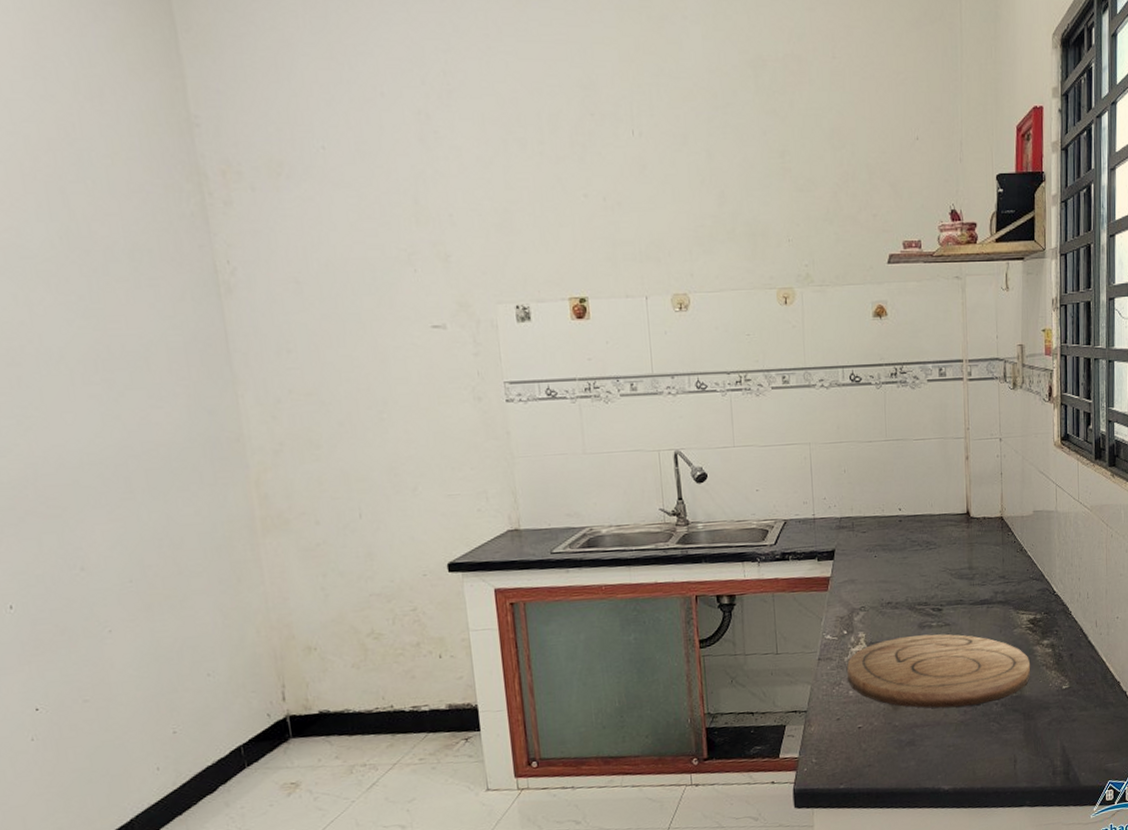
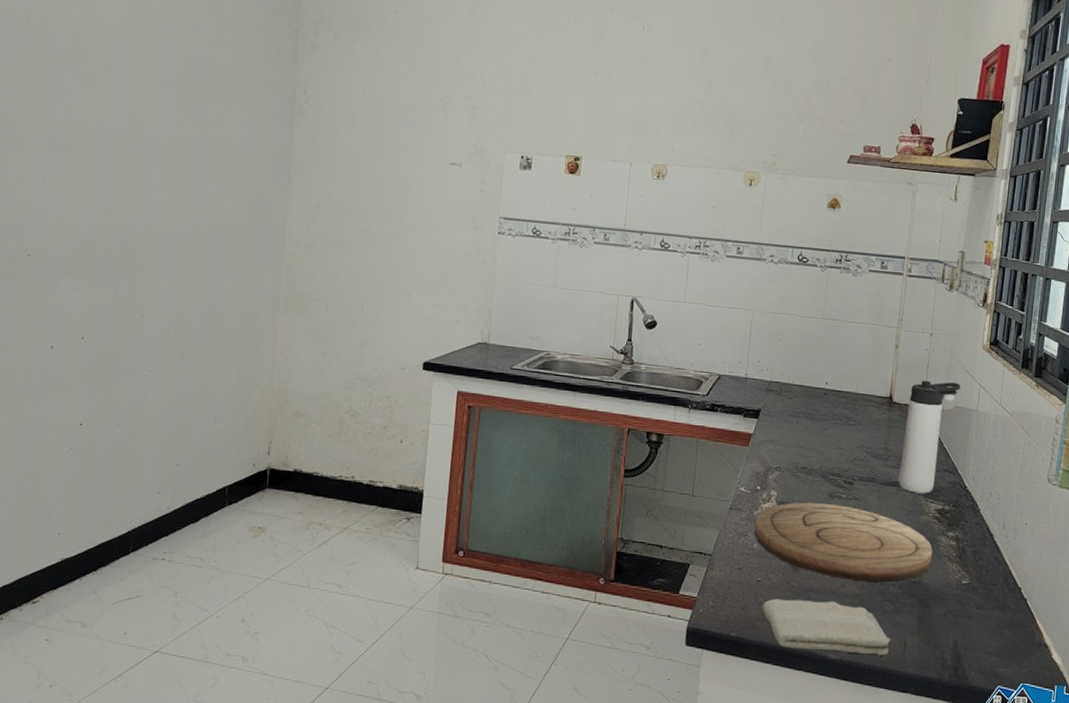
washcloth: none [867,732,1001,789] -> present [762,598,891,656]
thermos bottle: none [987,486,1038,608] -> present [898,380,961,494]

